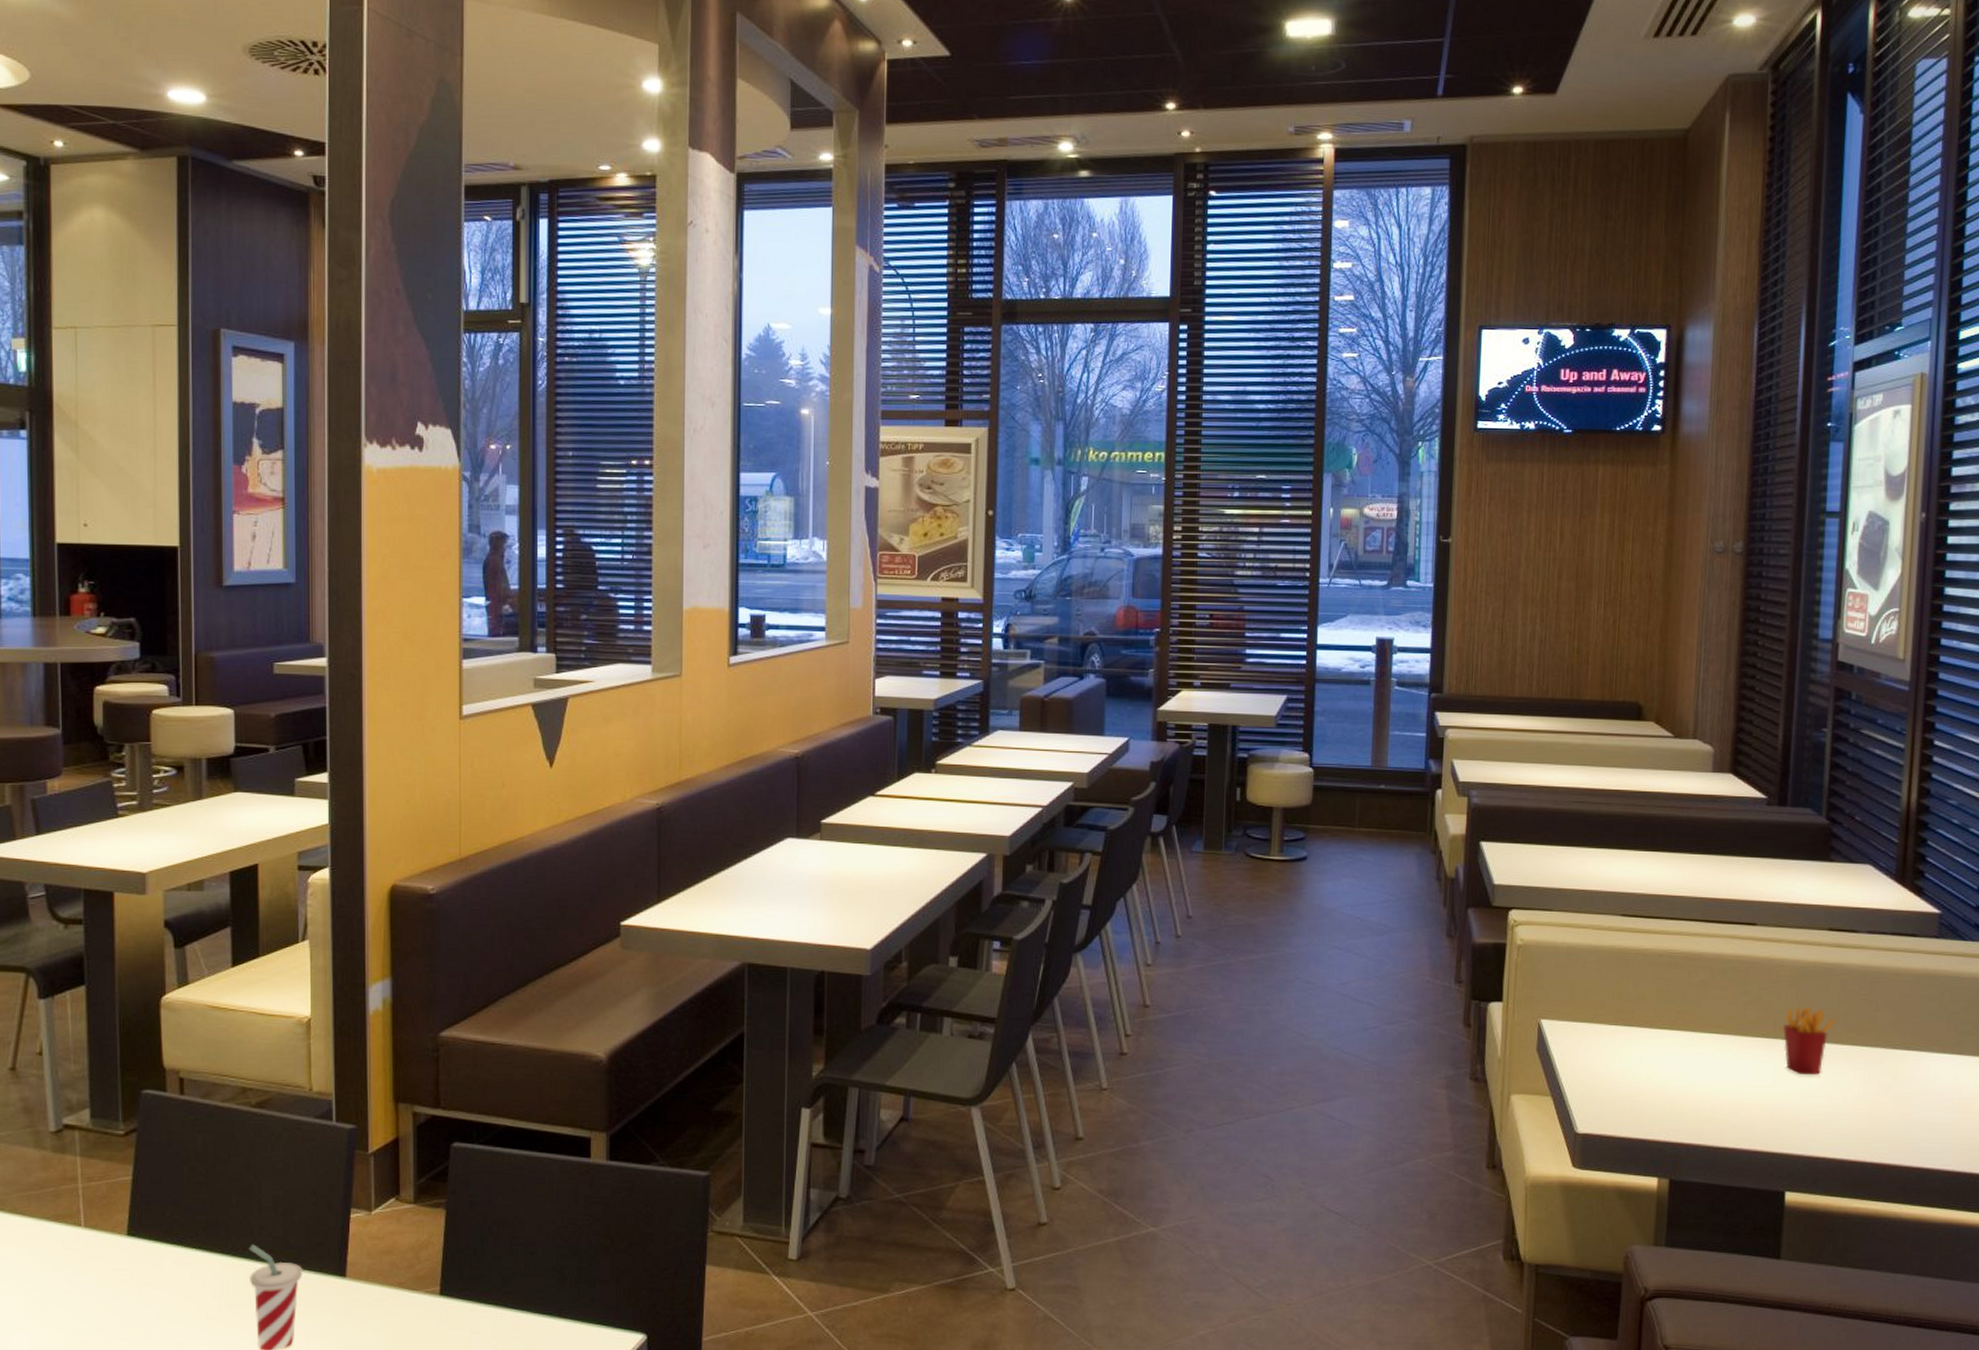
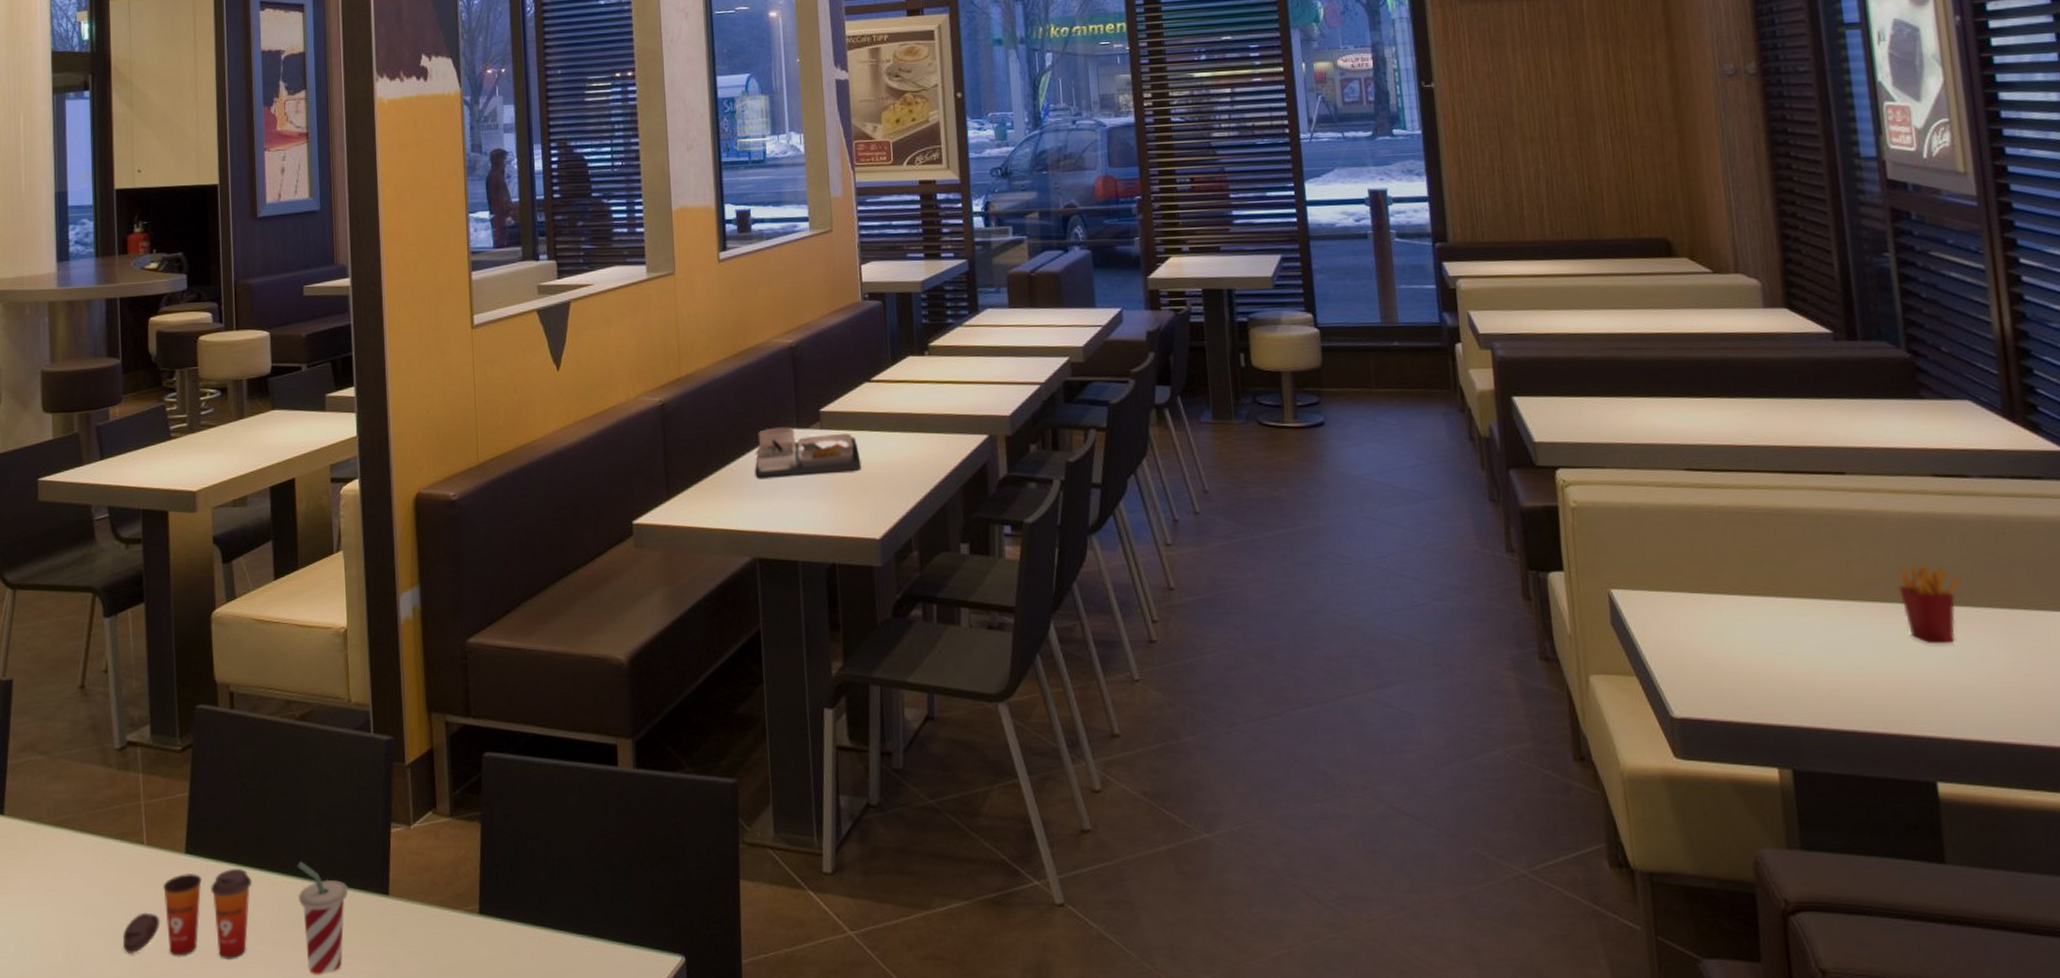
beverage cup: none [57,1251,200,1336] -> present [123,869,253,958]
food tray: none [750,836,859,887] -> present [755,427,862,480]

